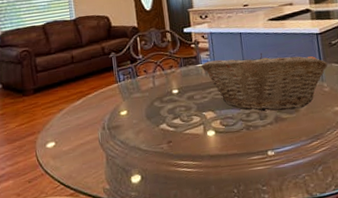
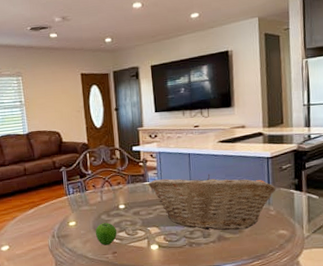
apple: none [148,109,172,135] -> present [95,223,117,246]

